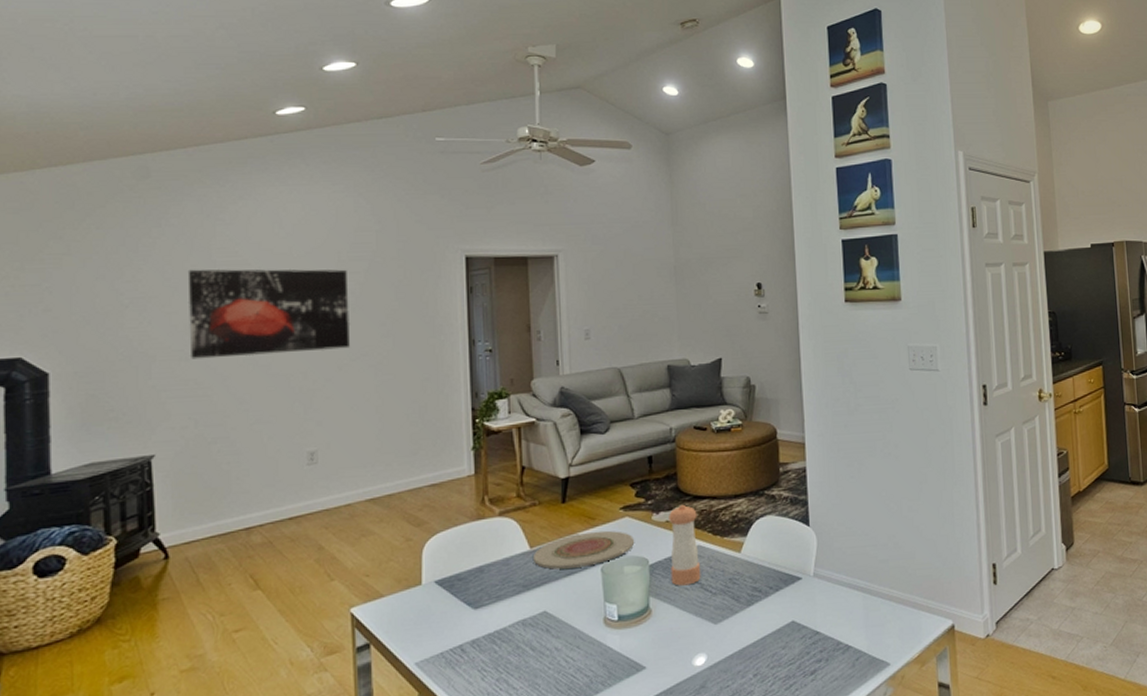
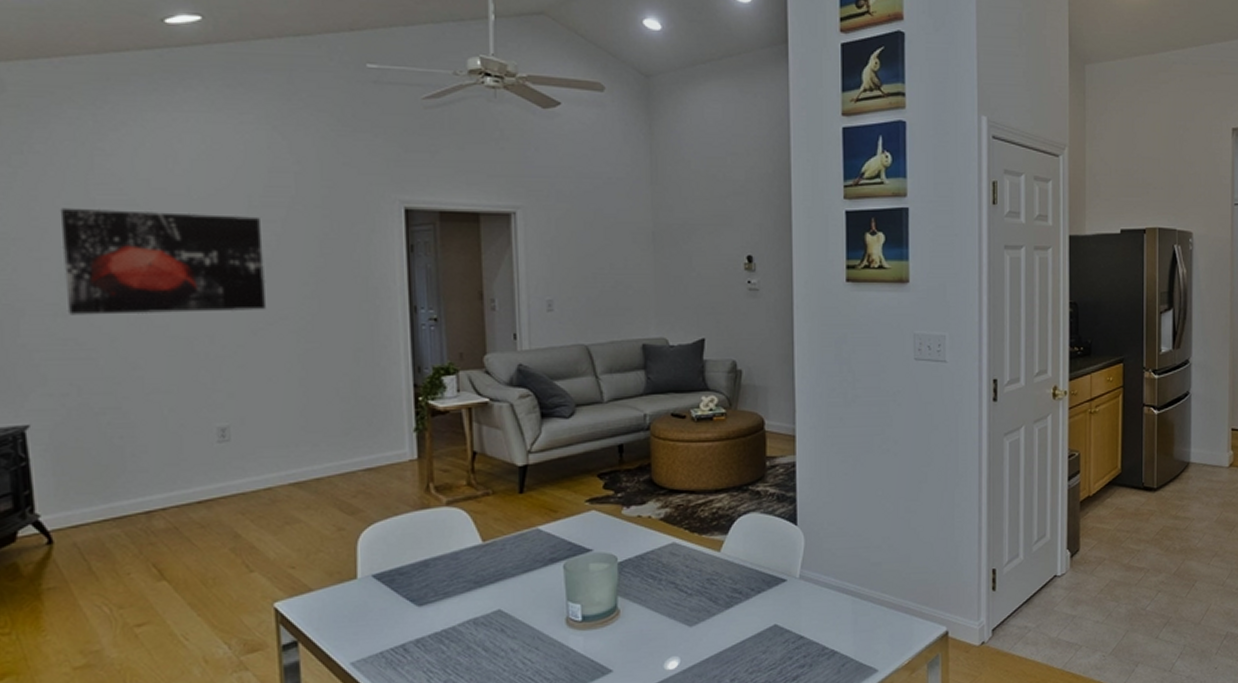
plate: present [532,530,634,569] -> none [485,524,601,565]
pepper shaker: present [669,504,701,586] -> none [641,498,676,586]

